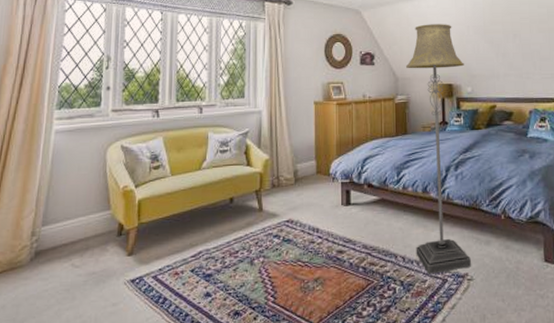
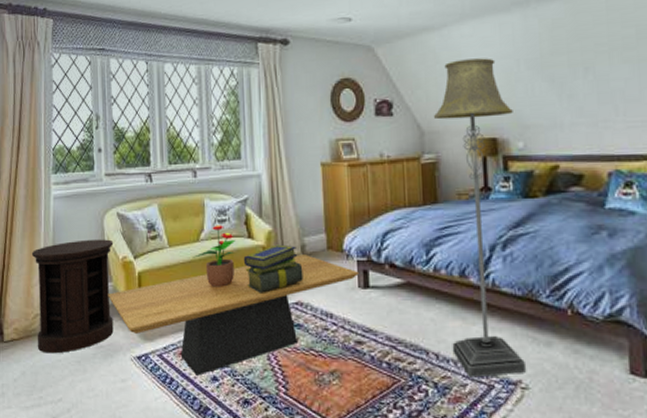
side table: none [23,170,115,284] -> present [31,239,114,354]
coffee table: none [105,179,342,293] -> present [108,254,359,376]
potted flower: none [194,155,235,211] -> present [193,225,236,287]
stack of books: none [241,170,295,214] -> present [243,244,303,293]

